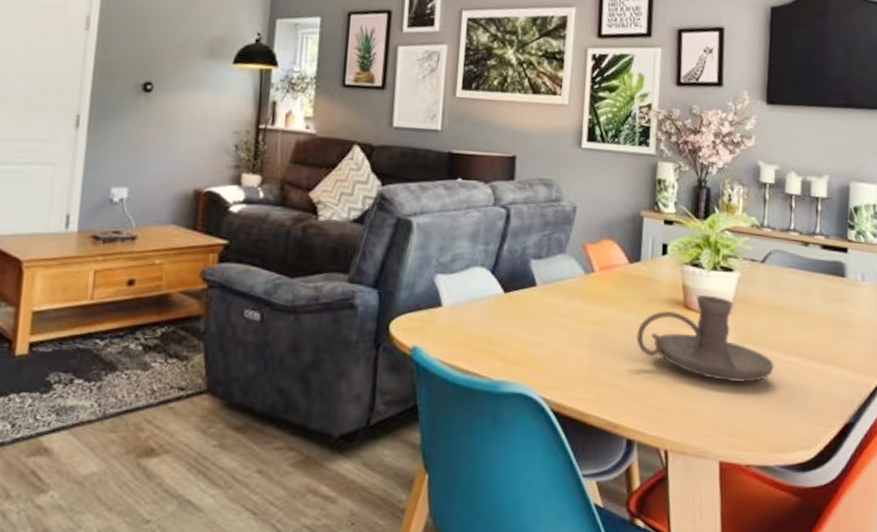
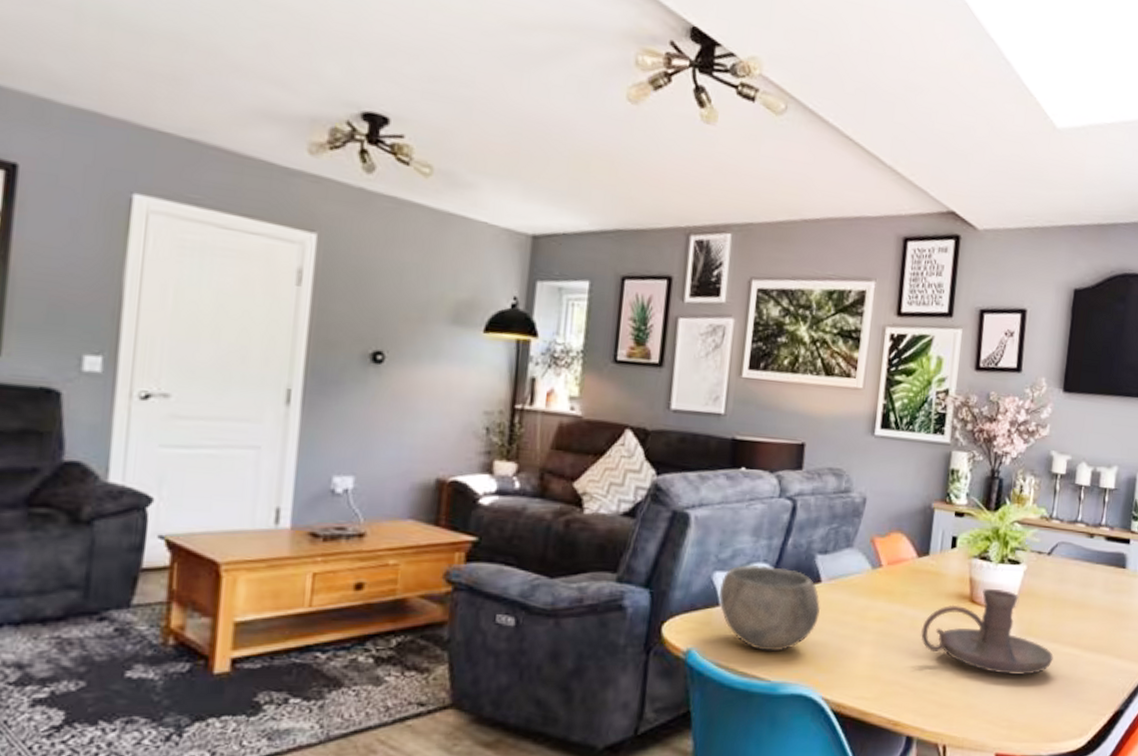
bowl: none [440,268,537,351] -> present [718,564,821,652]

